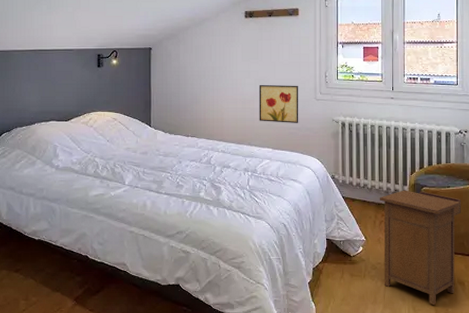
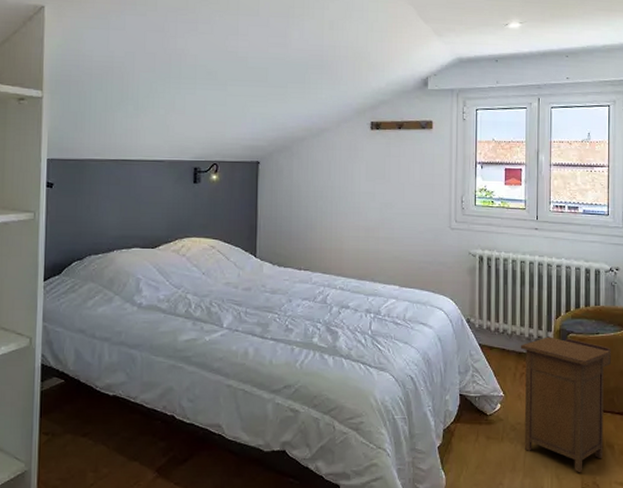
wall art: present [259,85,299,123] -> none [384,210,431,256]

